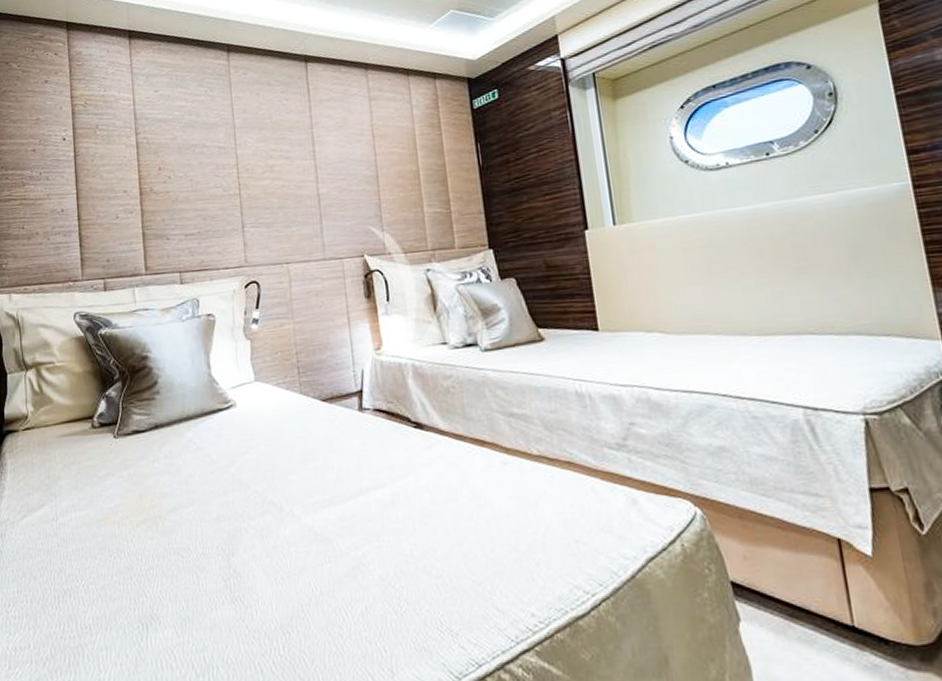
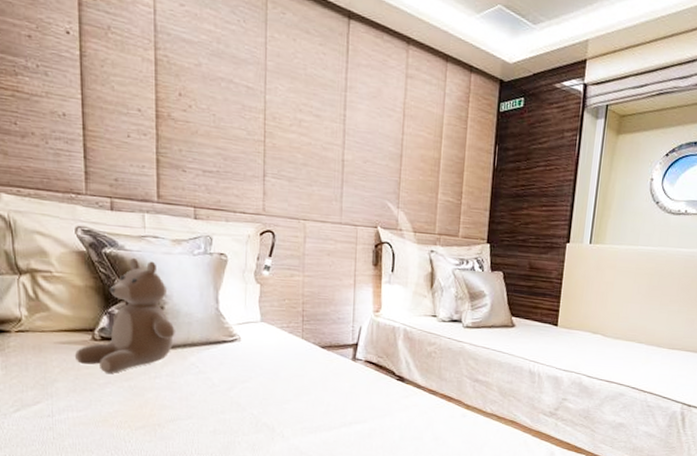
bear: none [75,334,170,463] -> present [74,257,175,373]

